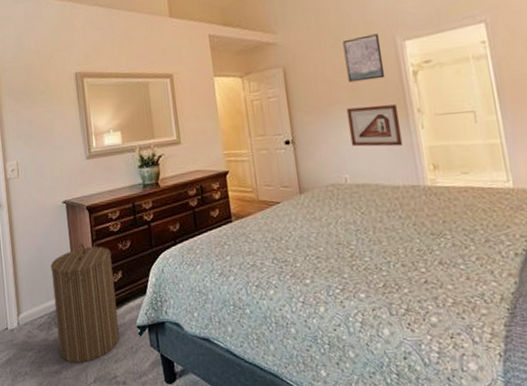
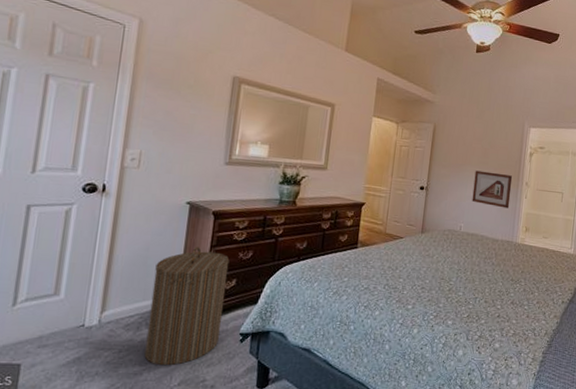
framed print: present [342,34,385,83] -> none [482,115,514,153]

